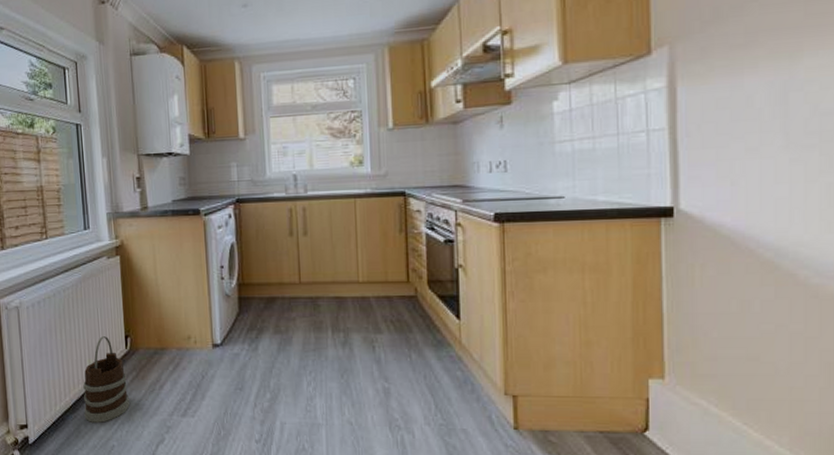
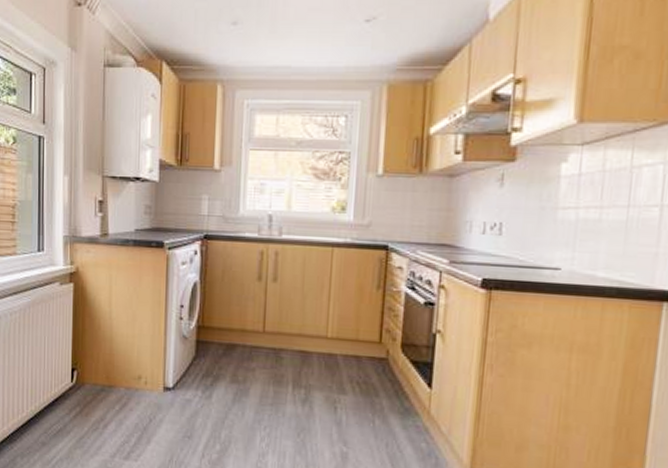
wooden bucket: present [83,336,130,423] -> none [21,367,70,457]

